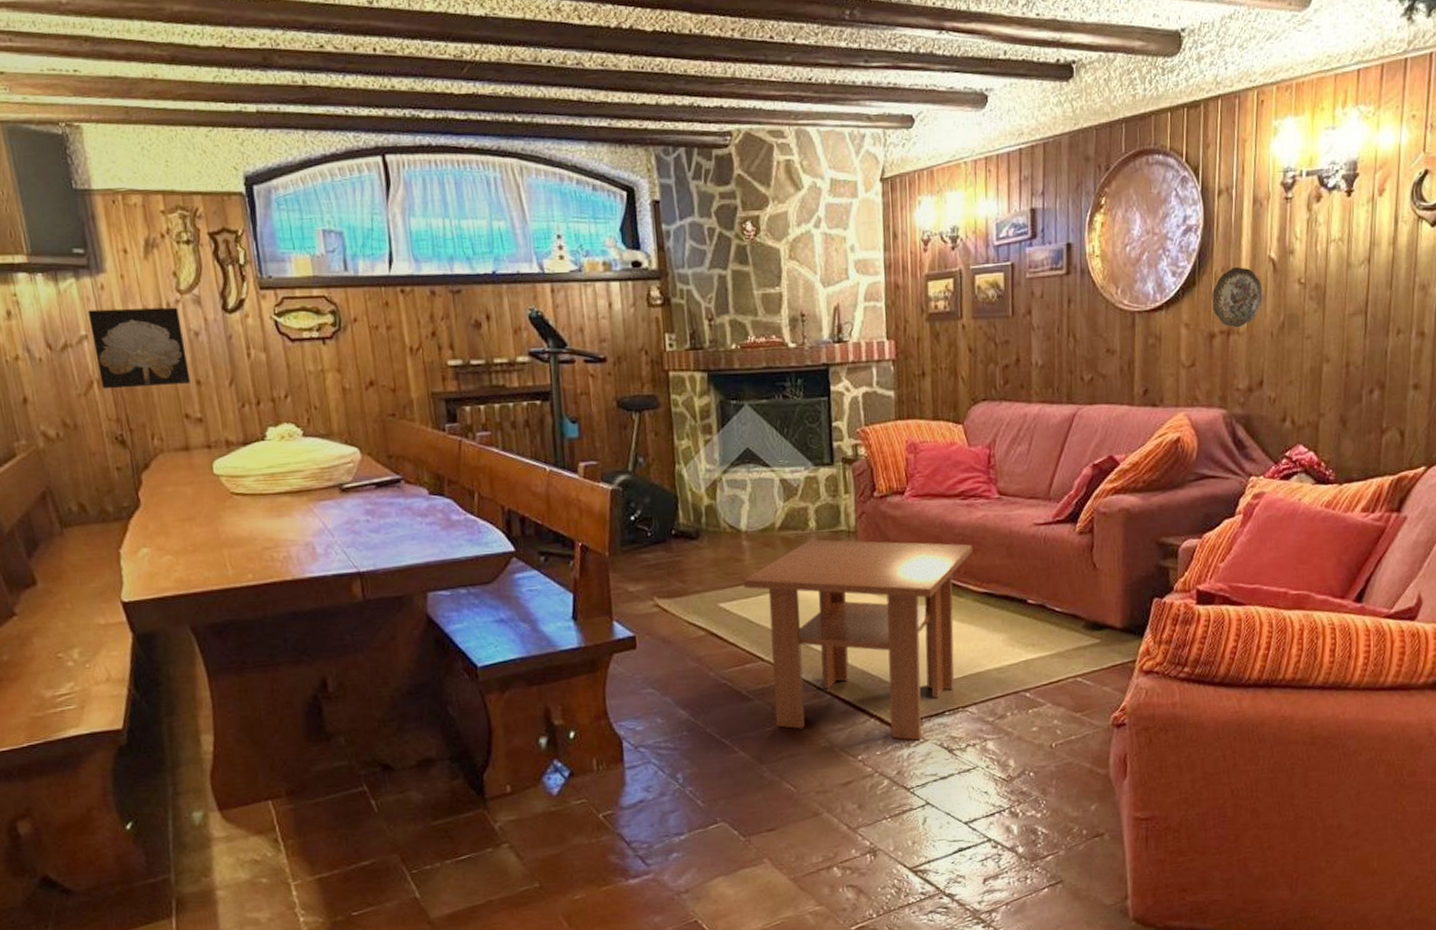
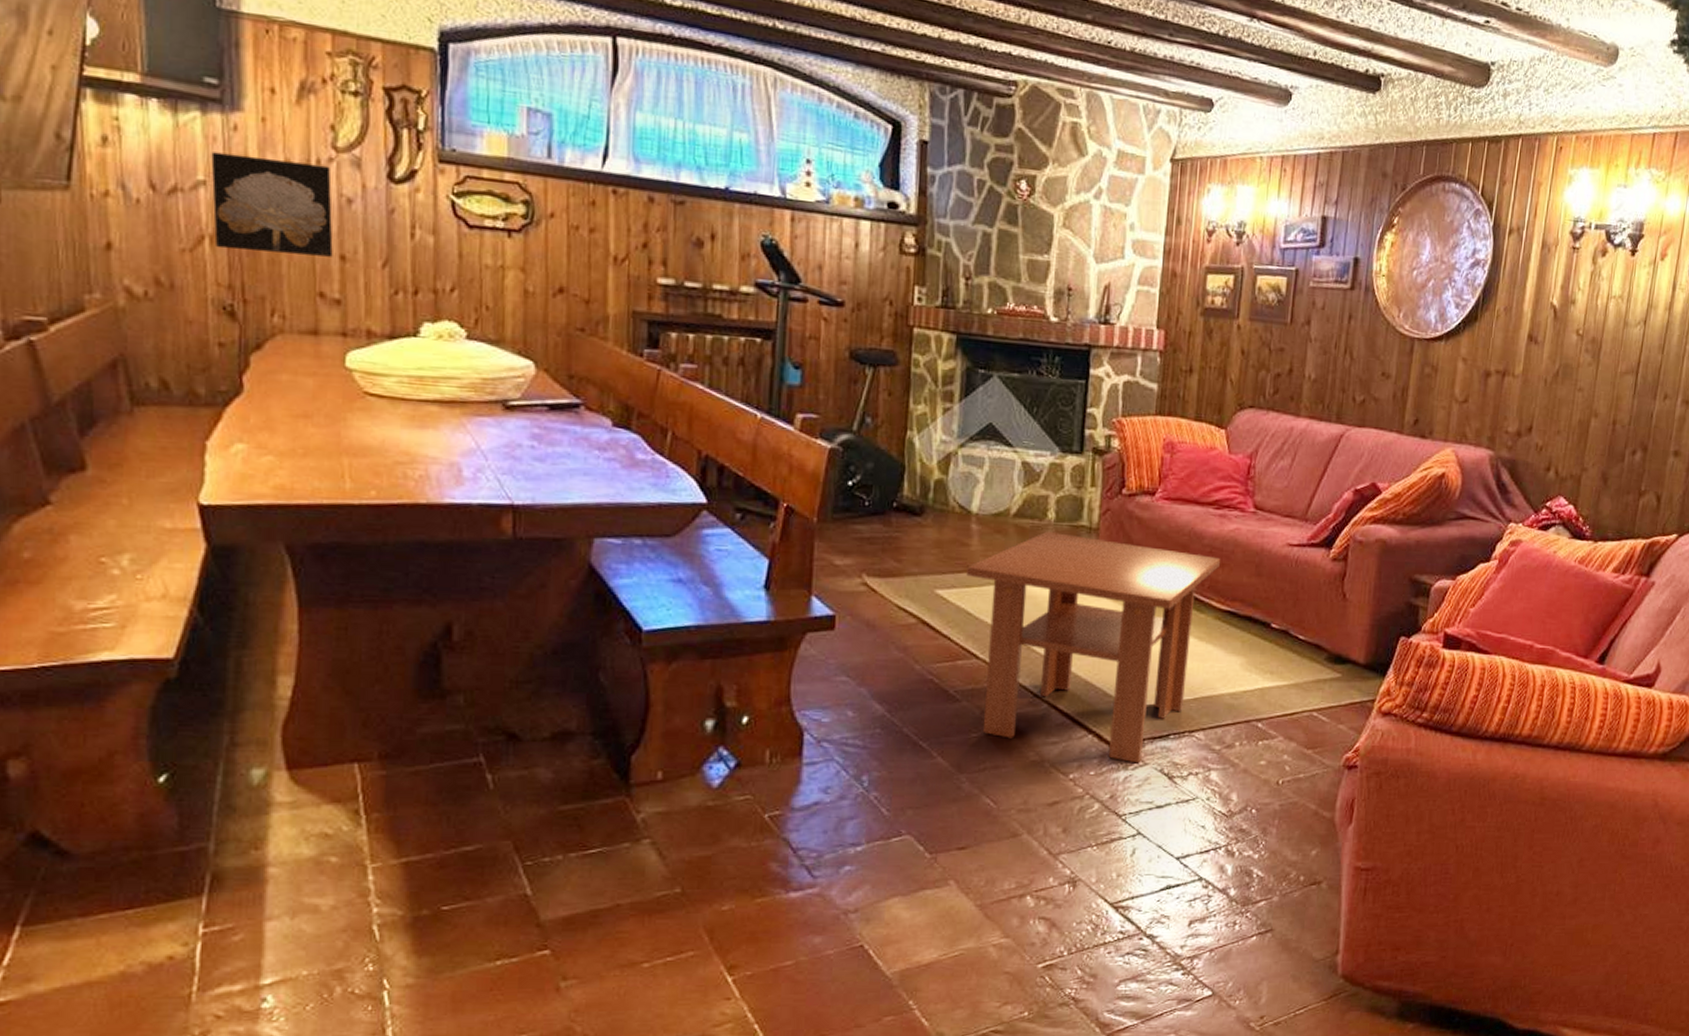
decorative plate: present [1212,267,1263,328] -> none [1491,308,1541,370]

